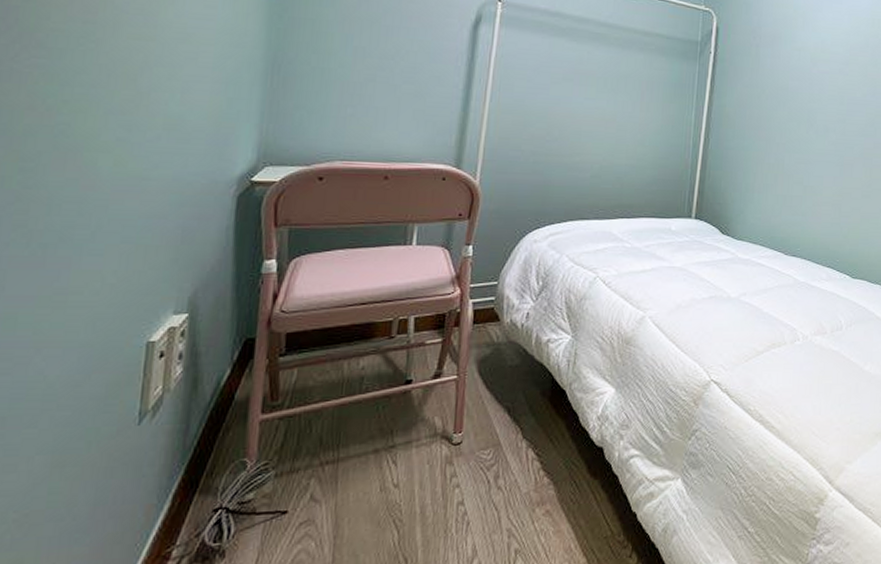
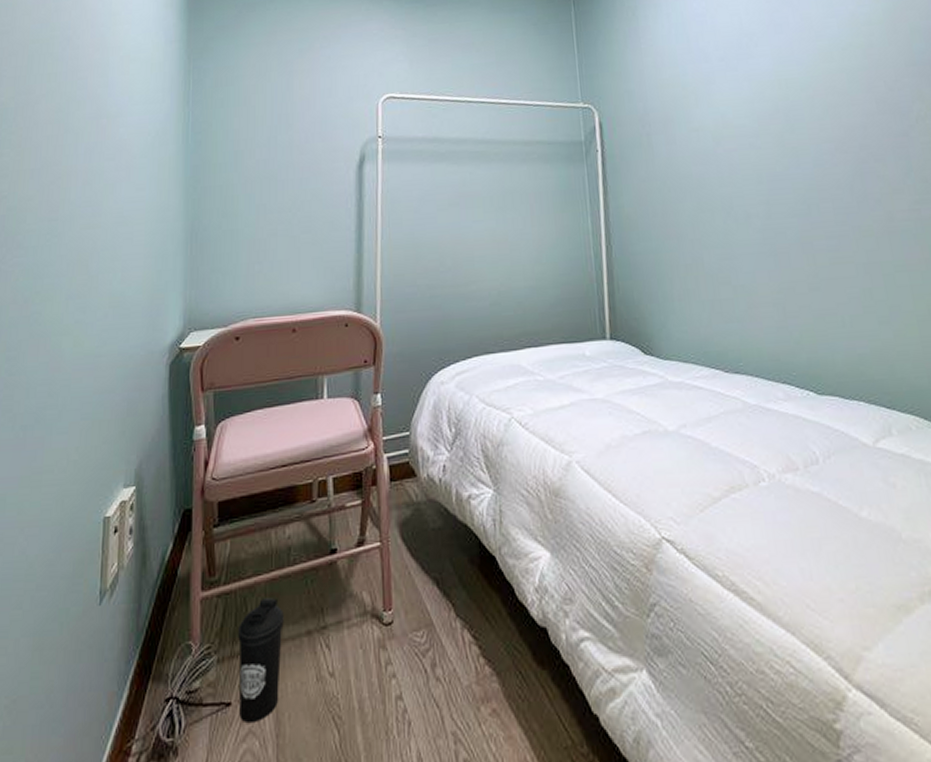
water bottle: none [295,421,351,527] -> present [238,598,284,722]

